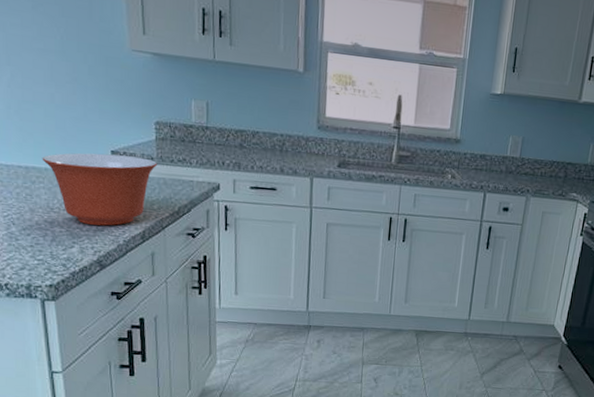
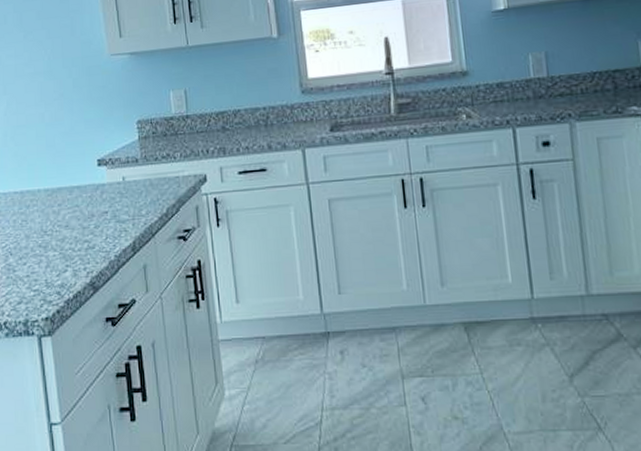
mixing bowl: present [42,153,158,226] -> none [35,161,143,243]

